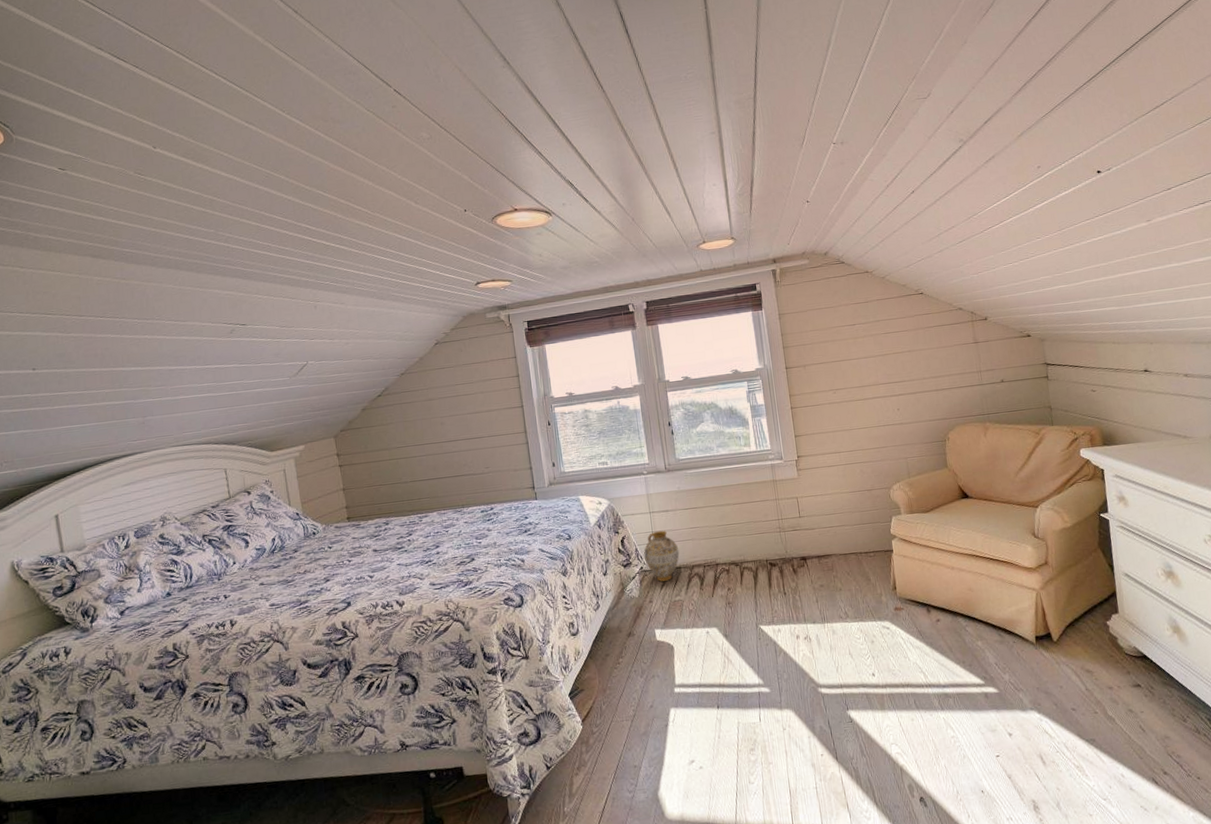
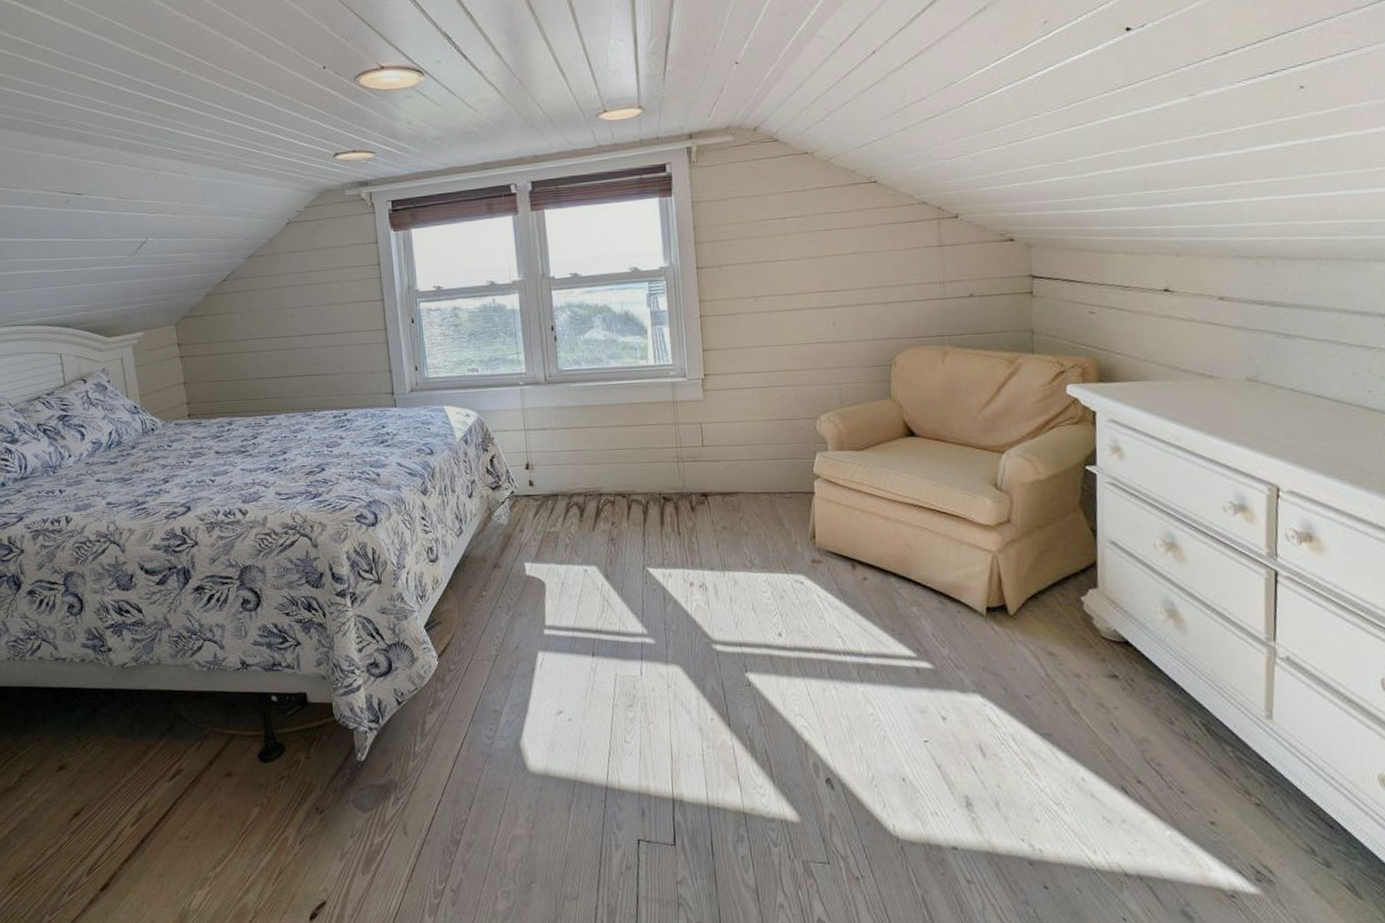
ceramic jug: present [644,530,680,582] -> none [516,451,557,509]

